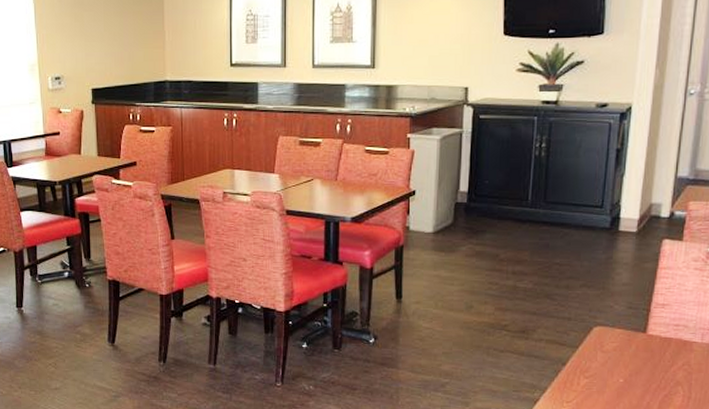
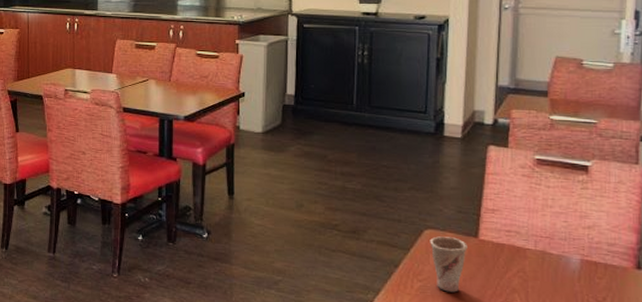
cup: none [598,333,636,388] -> present [430,236,468,293]

